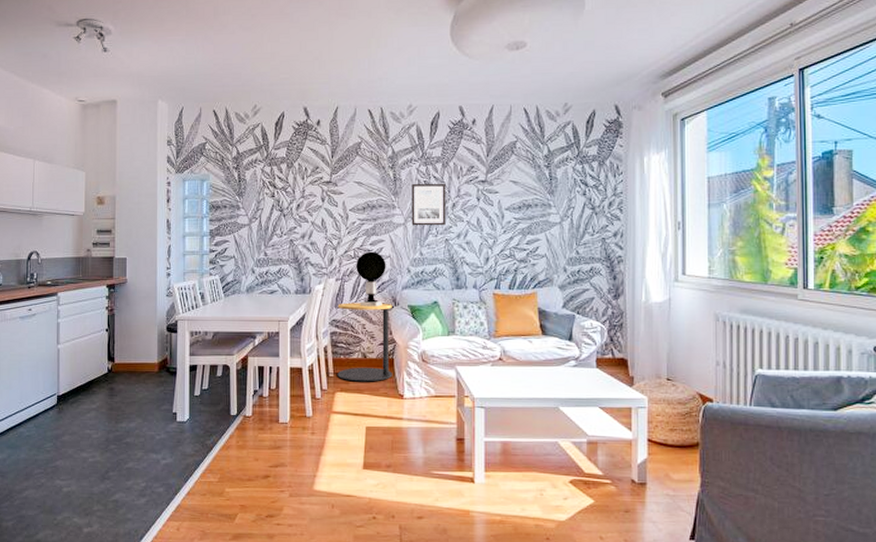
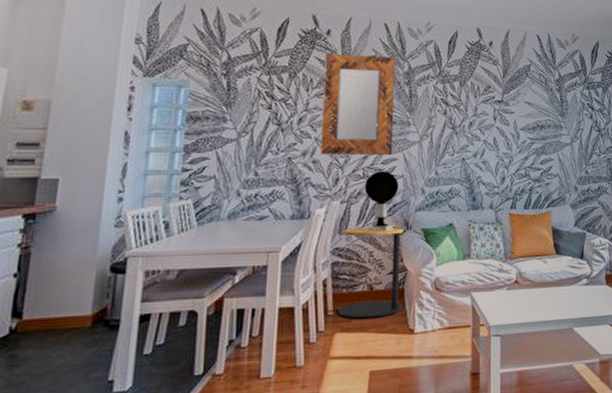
home mirror: none [317,142,380,238] -> present [320,54,395,156]
wall art: present [411,183,446,226] -> none [427,100,463,145]

